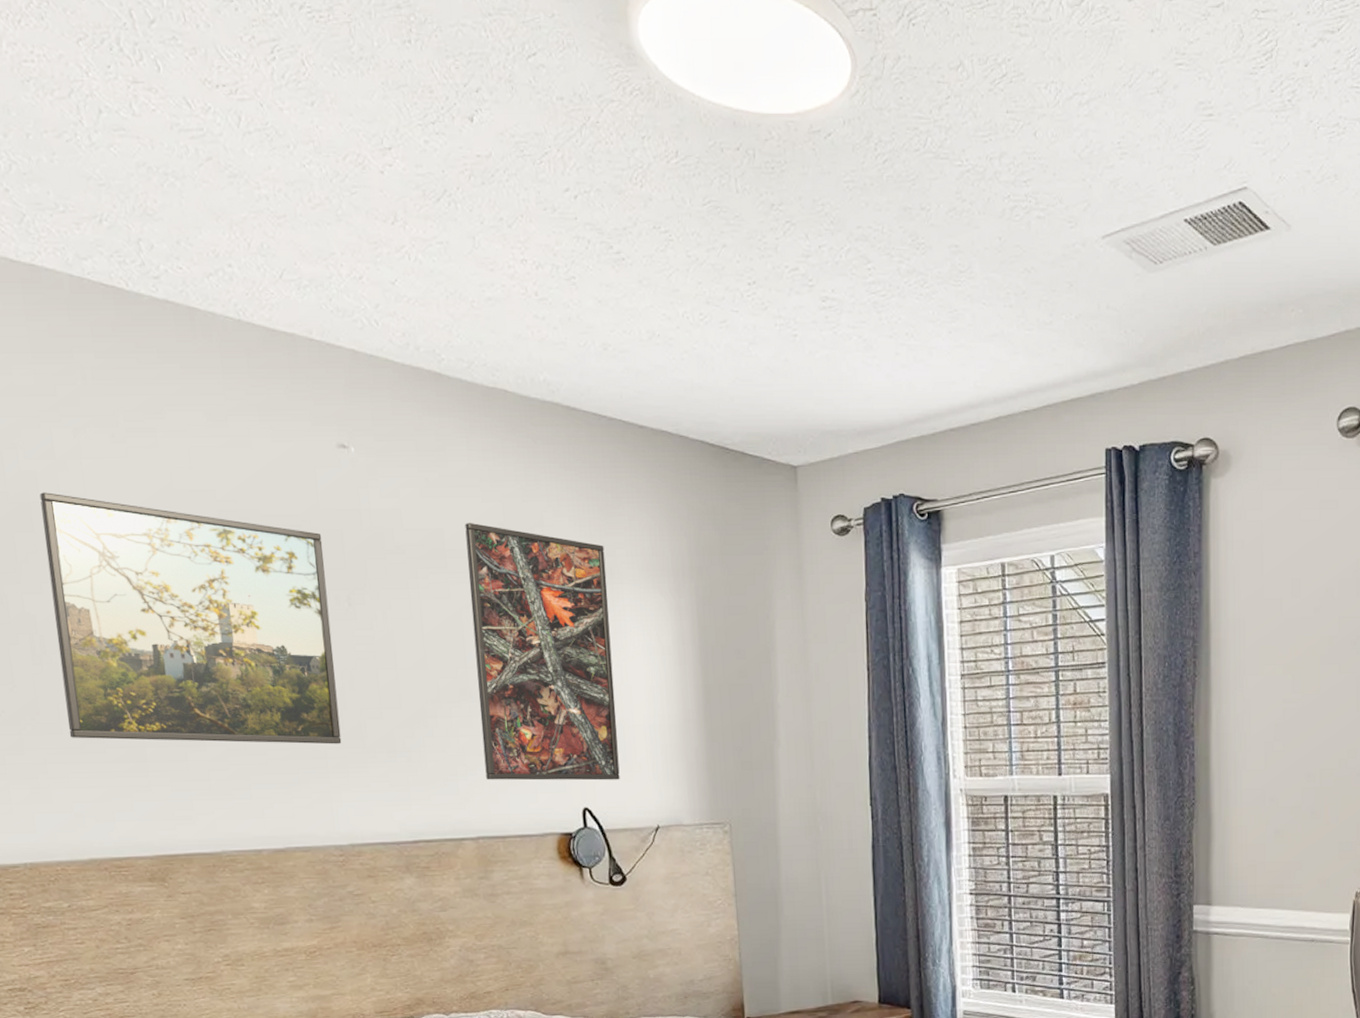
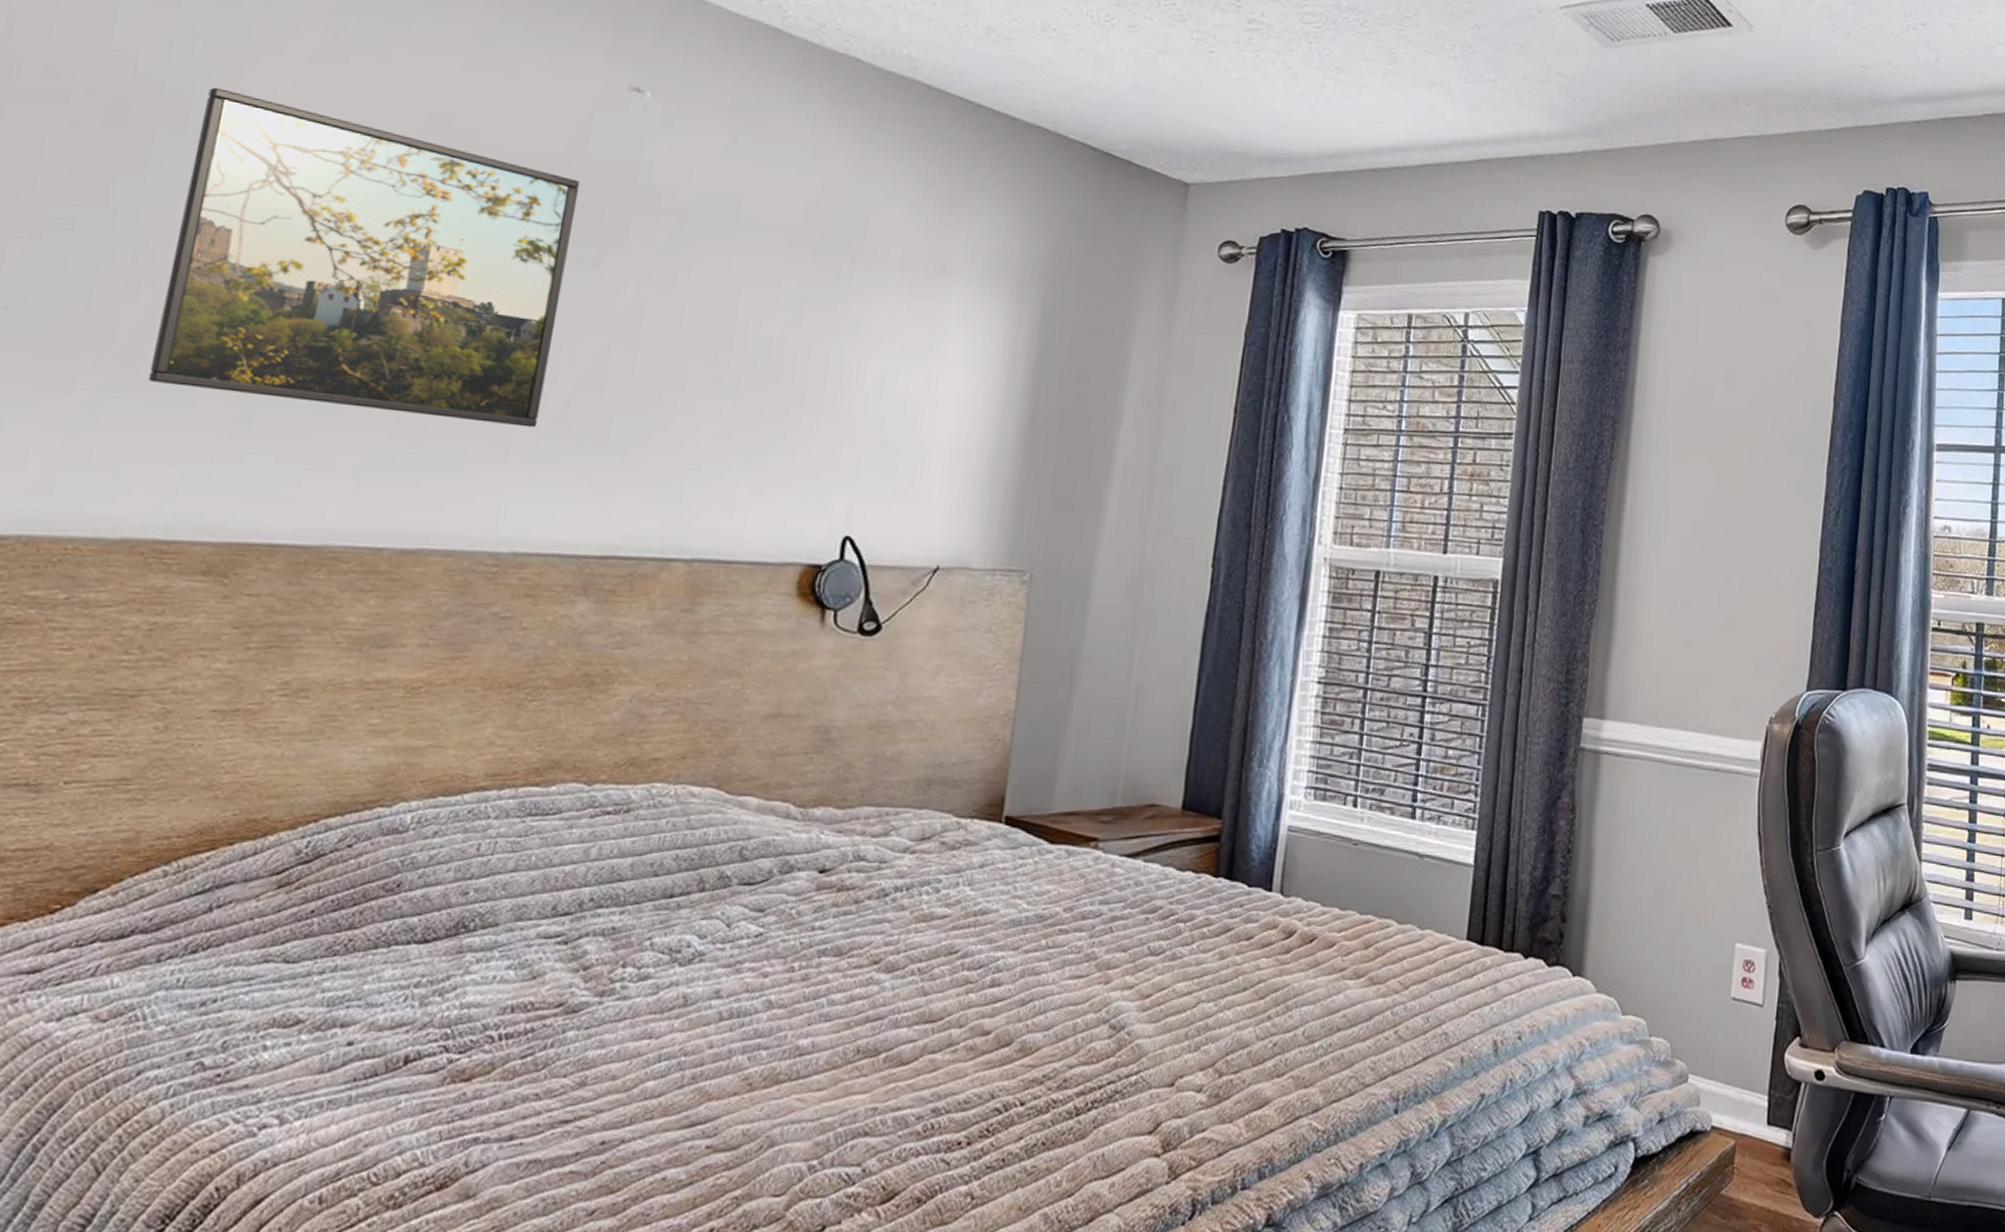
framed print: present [465,522,620,781] -> none [723,192,940,507]

